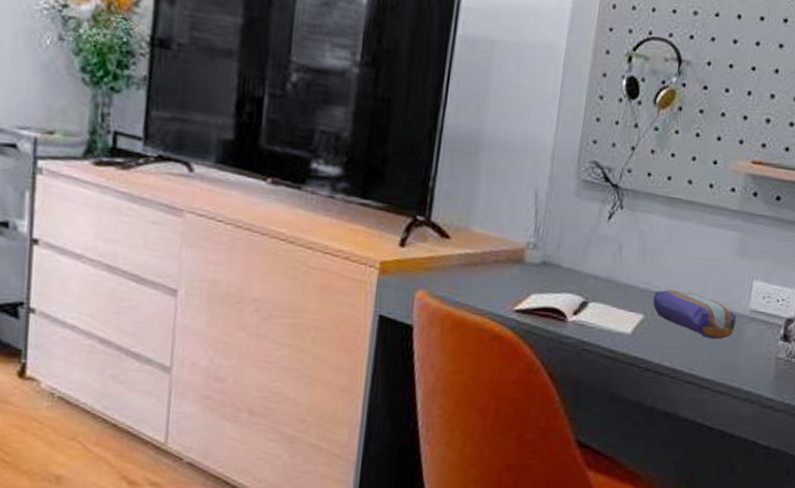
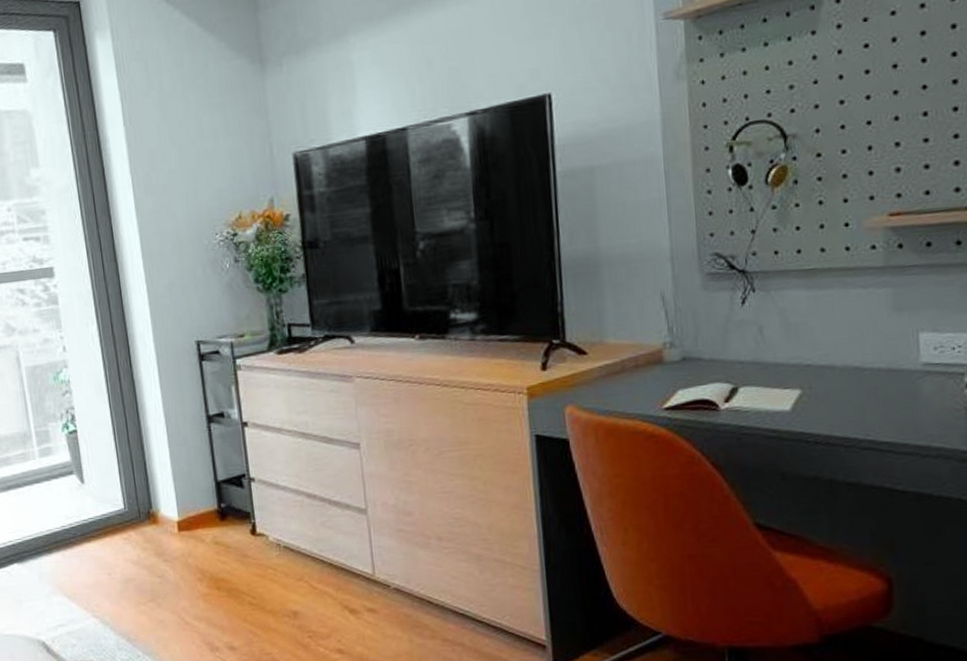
pencil case: present [653,289,737,339] -> none [807,357,909,401]

